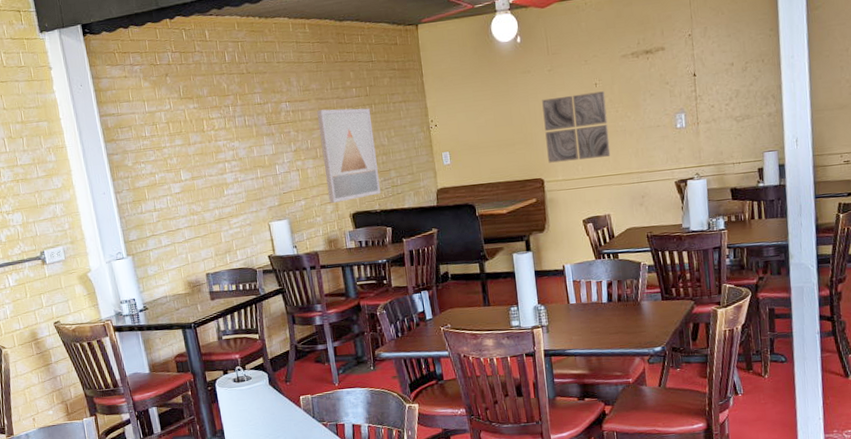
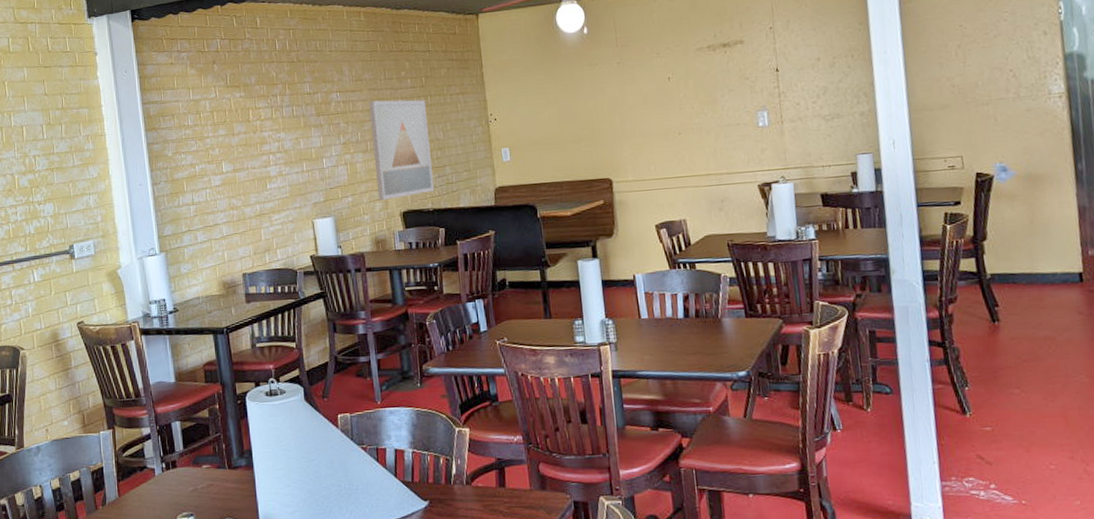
wall art: present [542,91,611,163] -> none [610,86,686,162]

